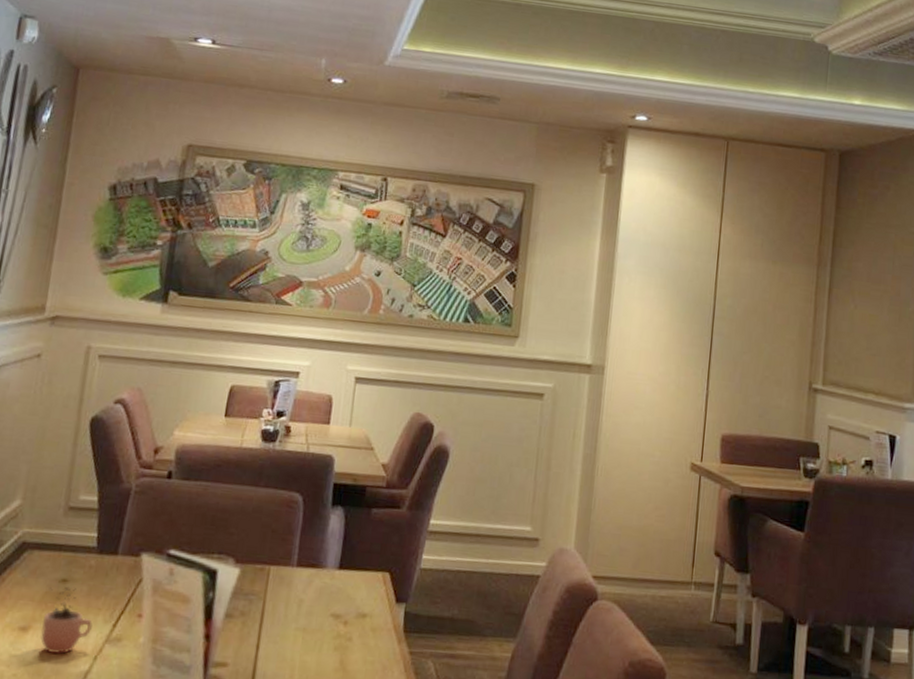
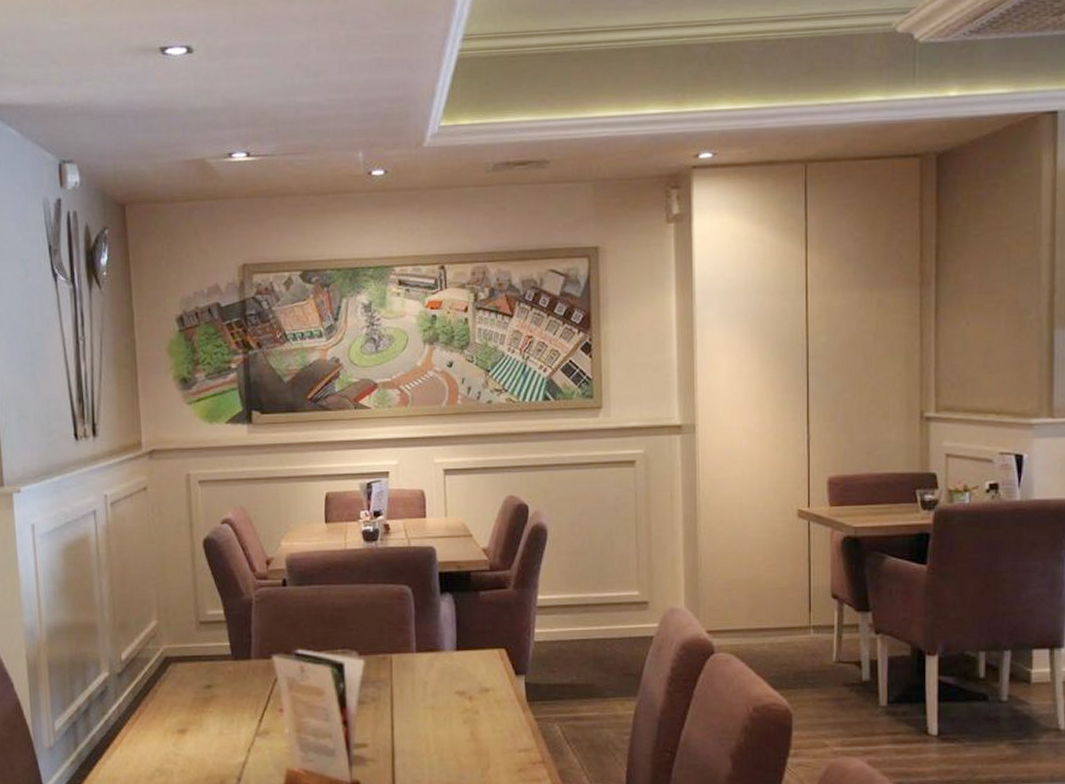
cocoa: present [40,586,93,655] -> none [196,691,241,750]

